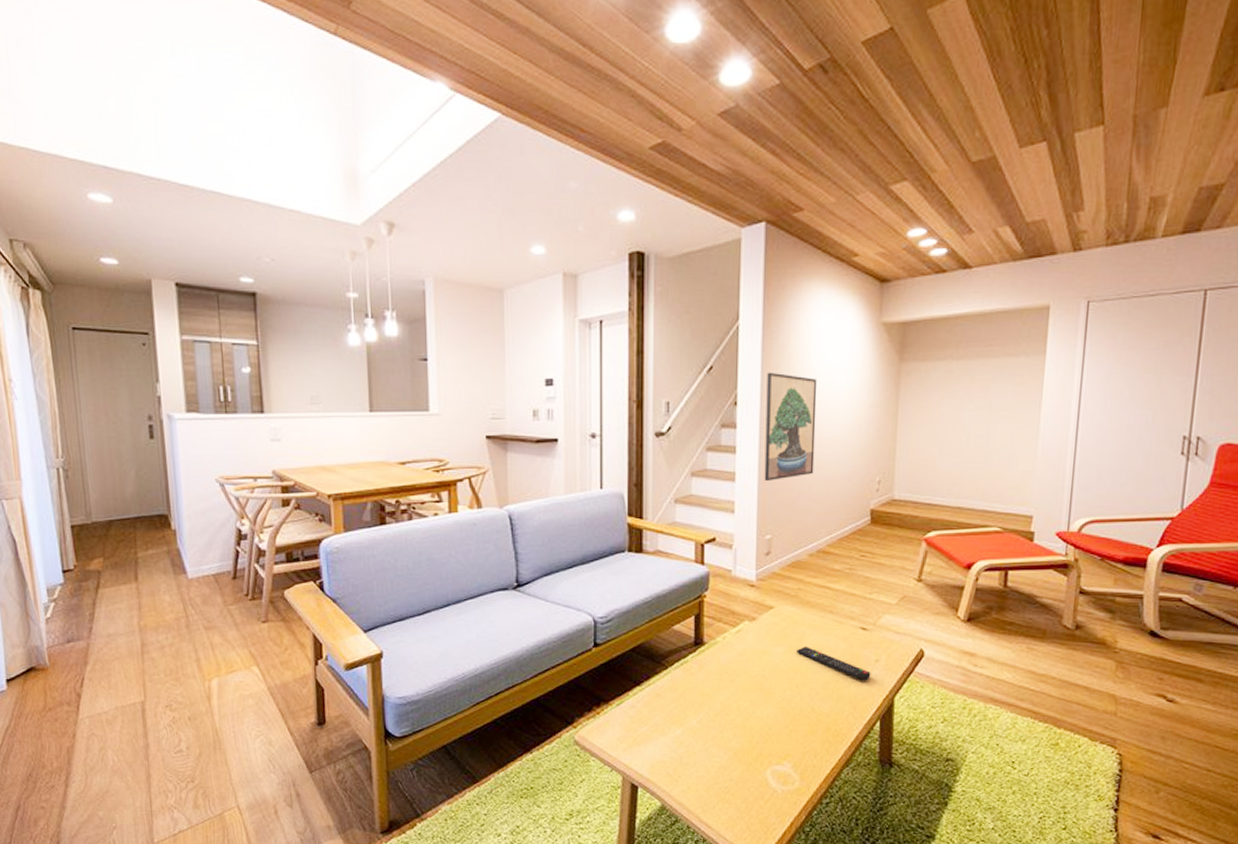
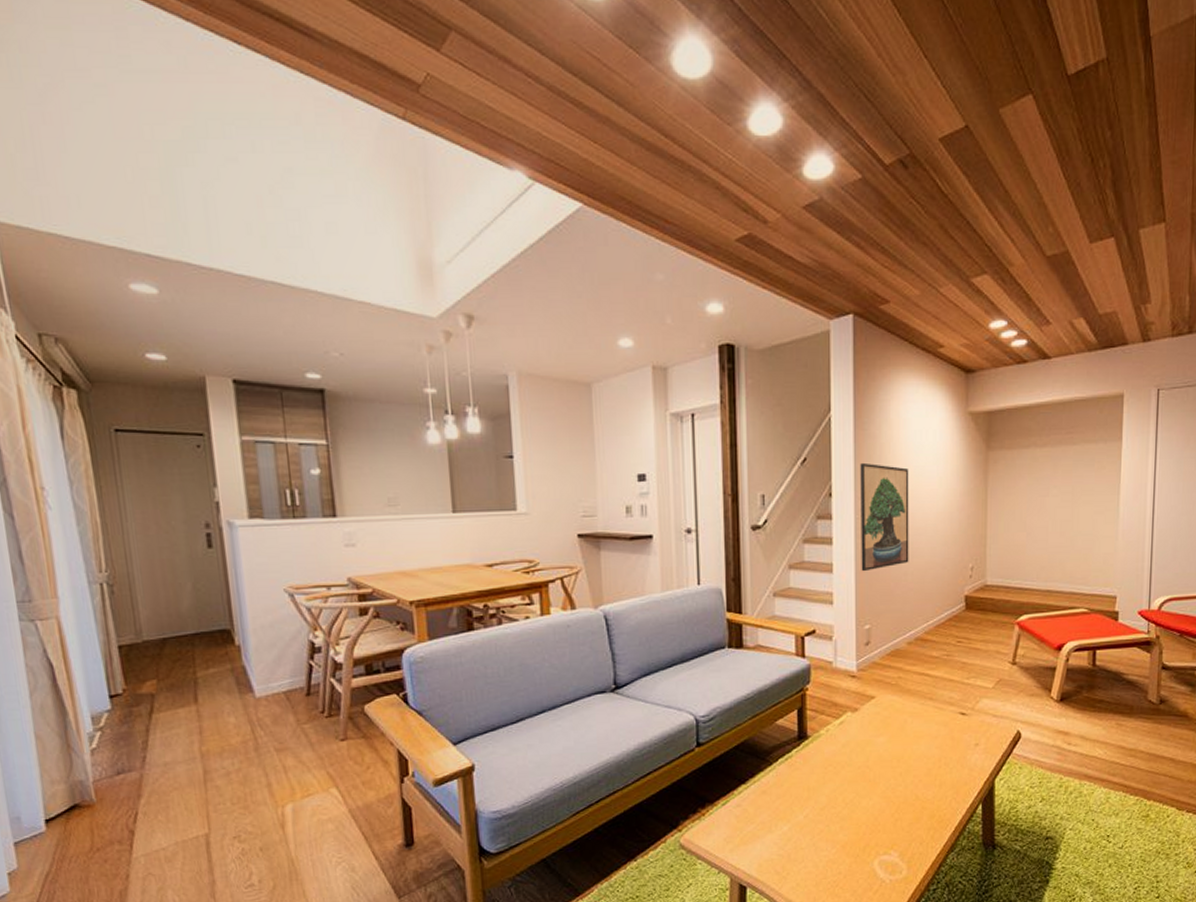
remote control: present [797,647,871,681] -> none [899,735,972,766]

